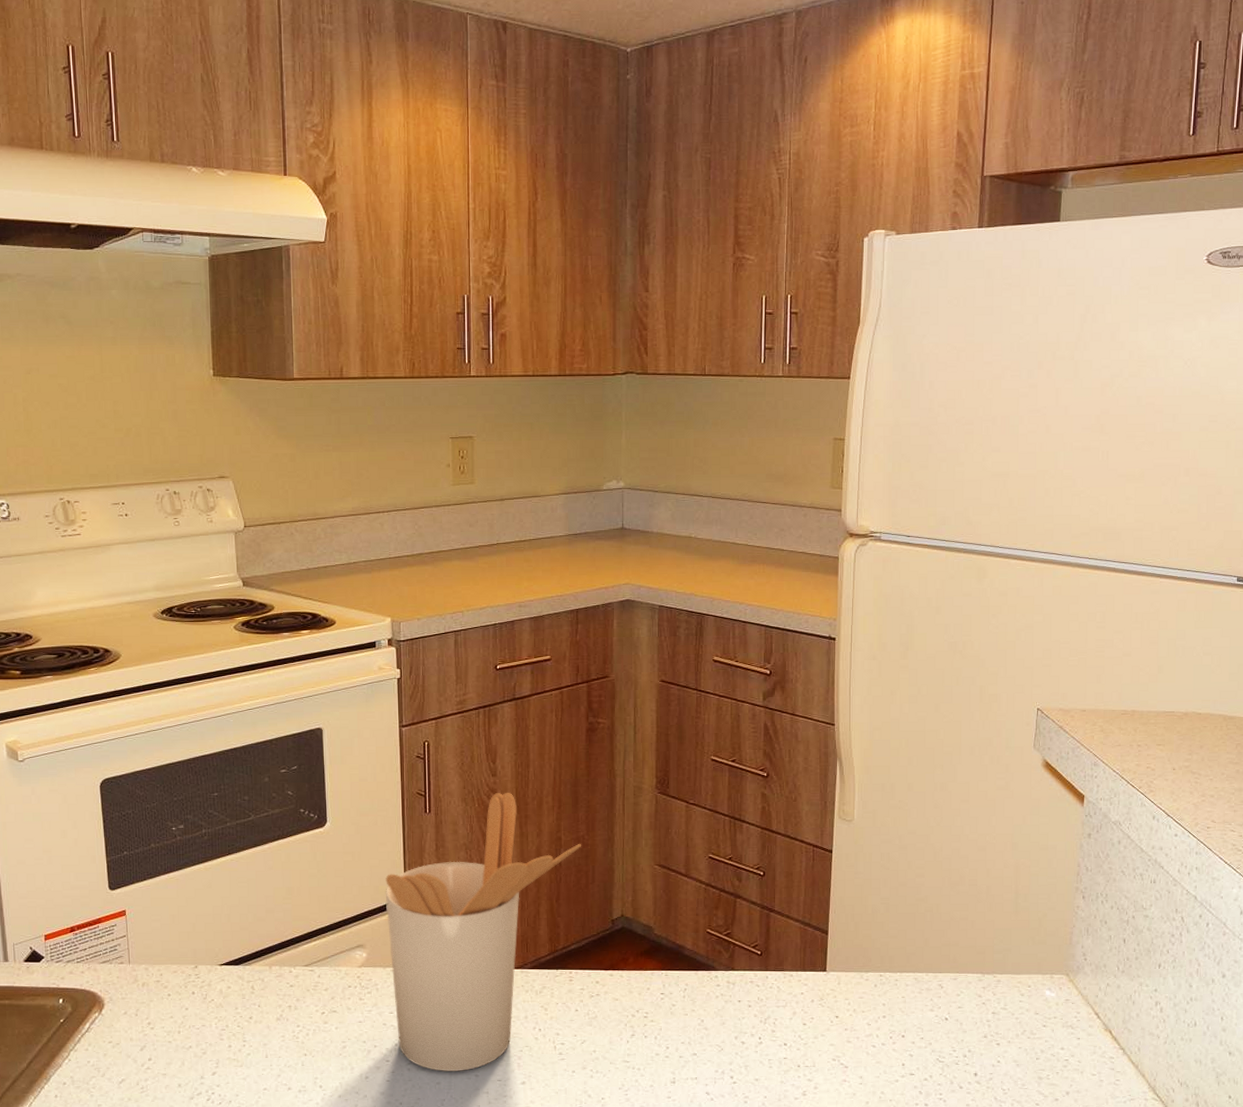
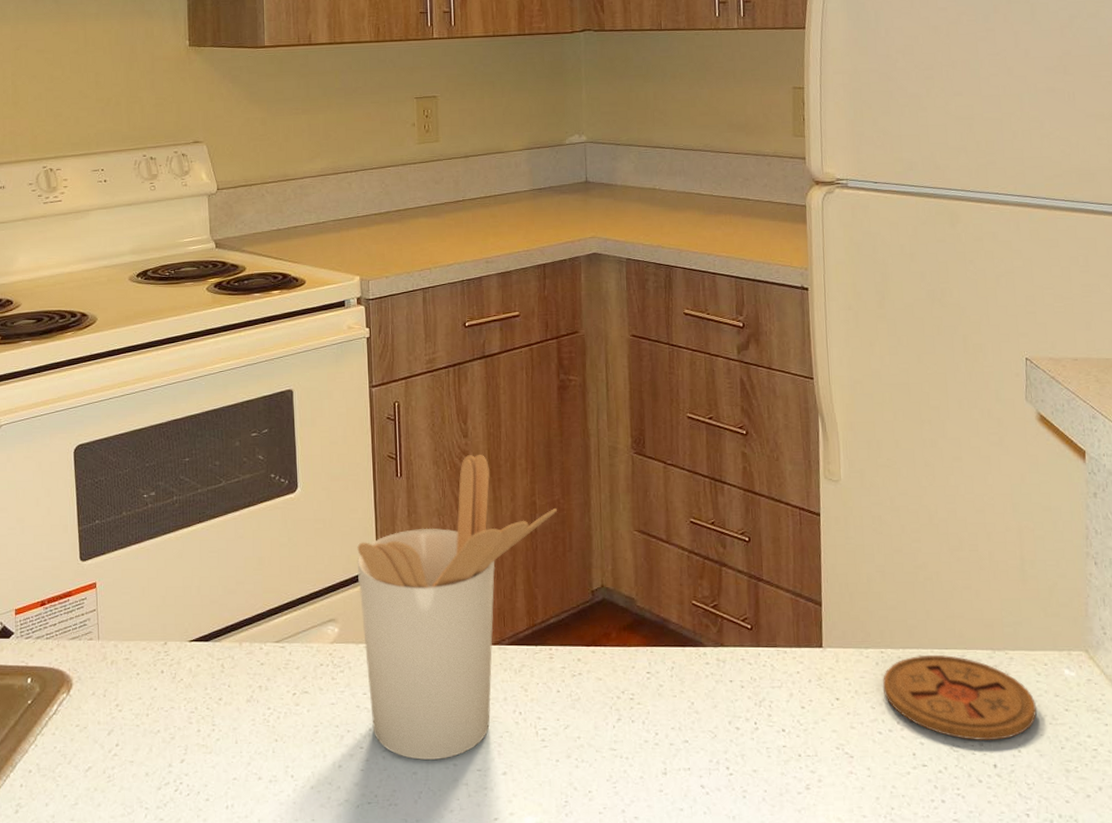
coaster: none [880,977,1018,1053] -> present [883,654,1037,741]

